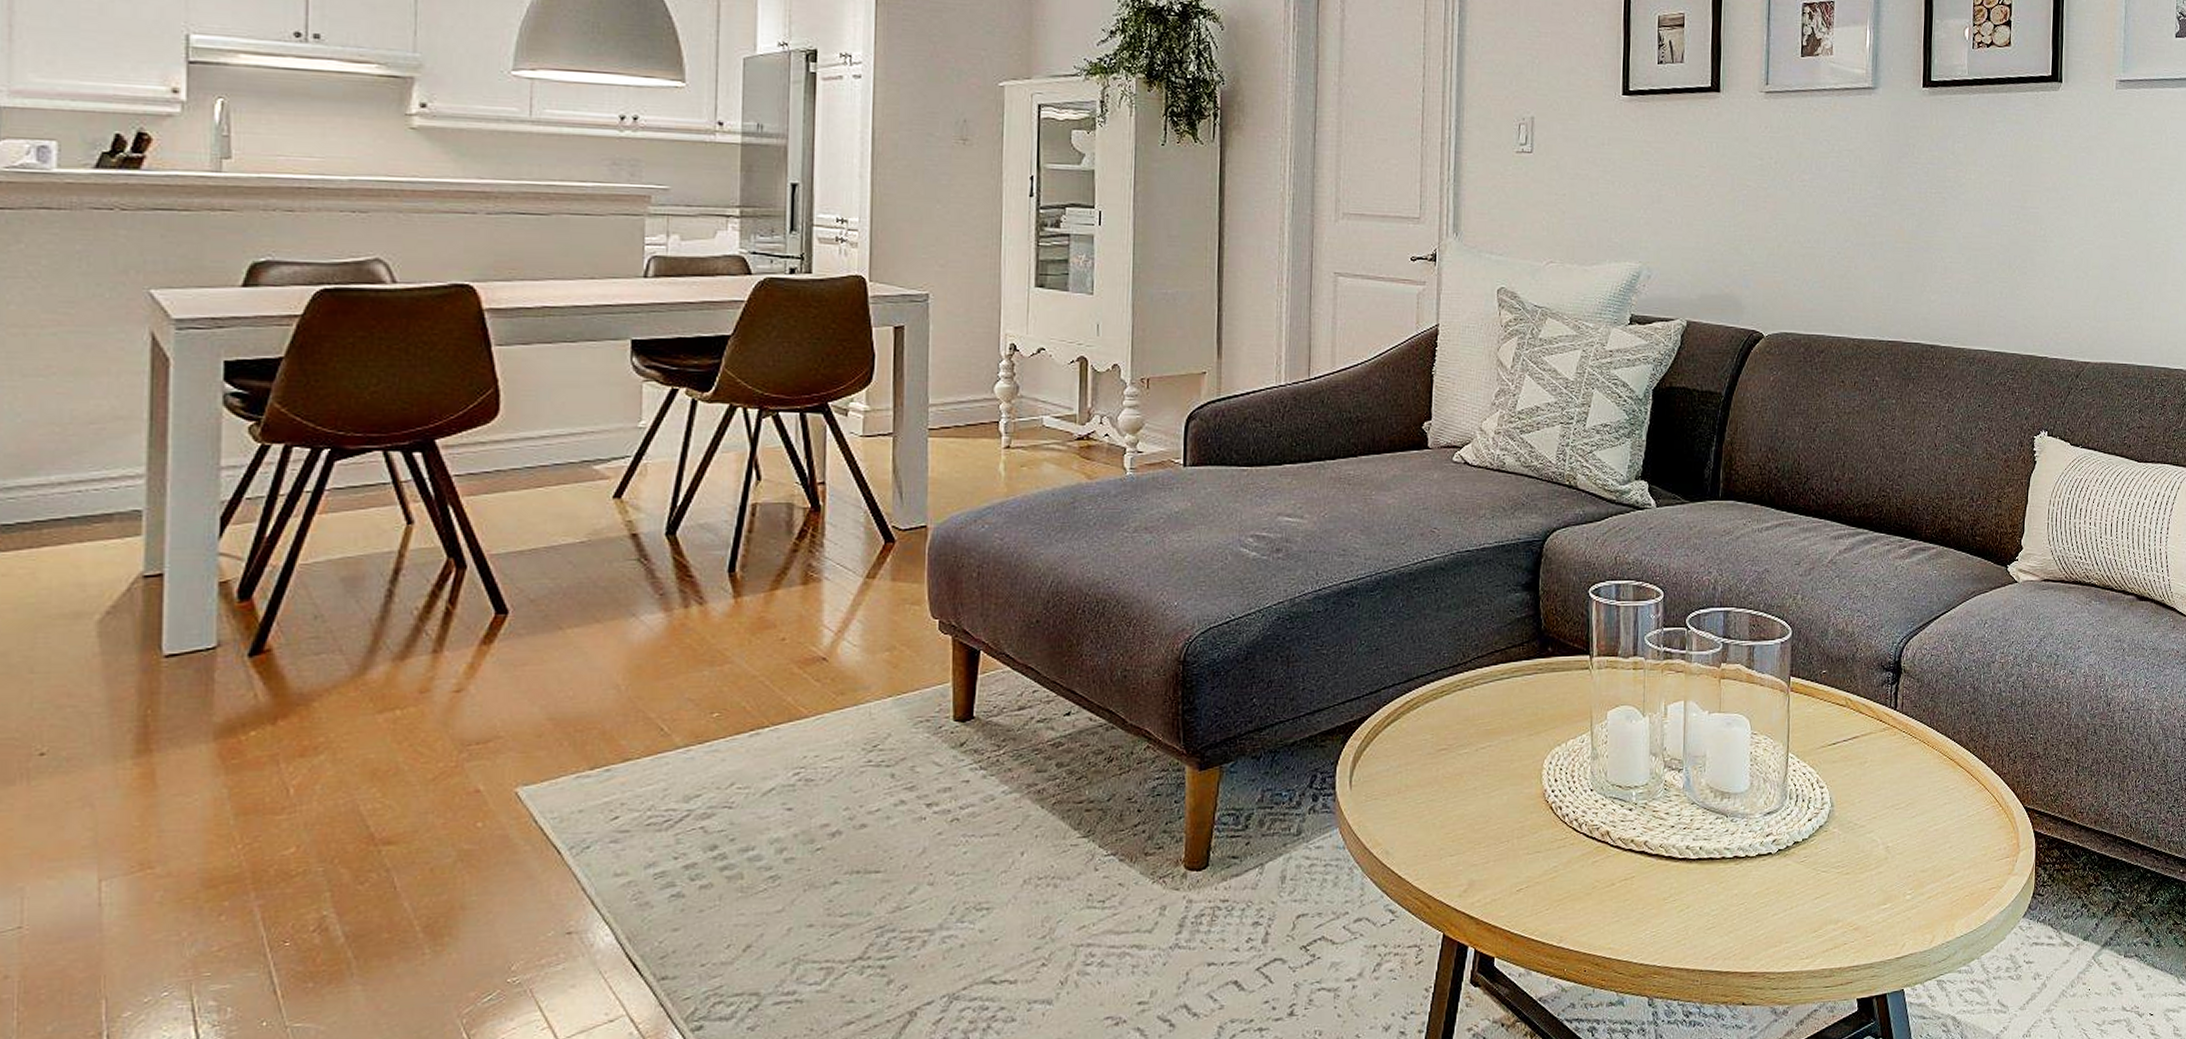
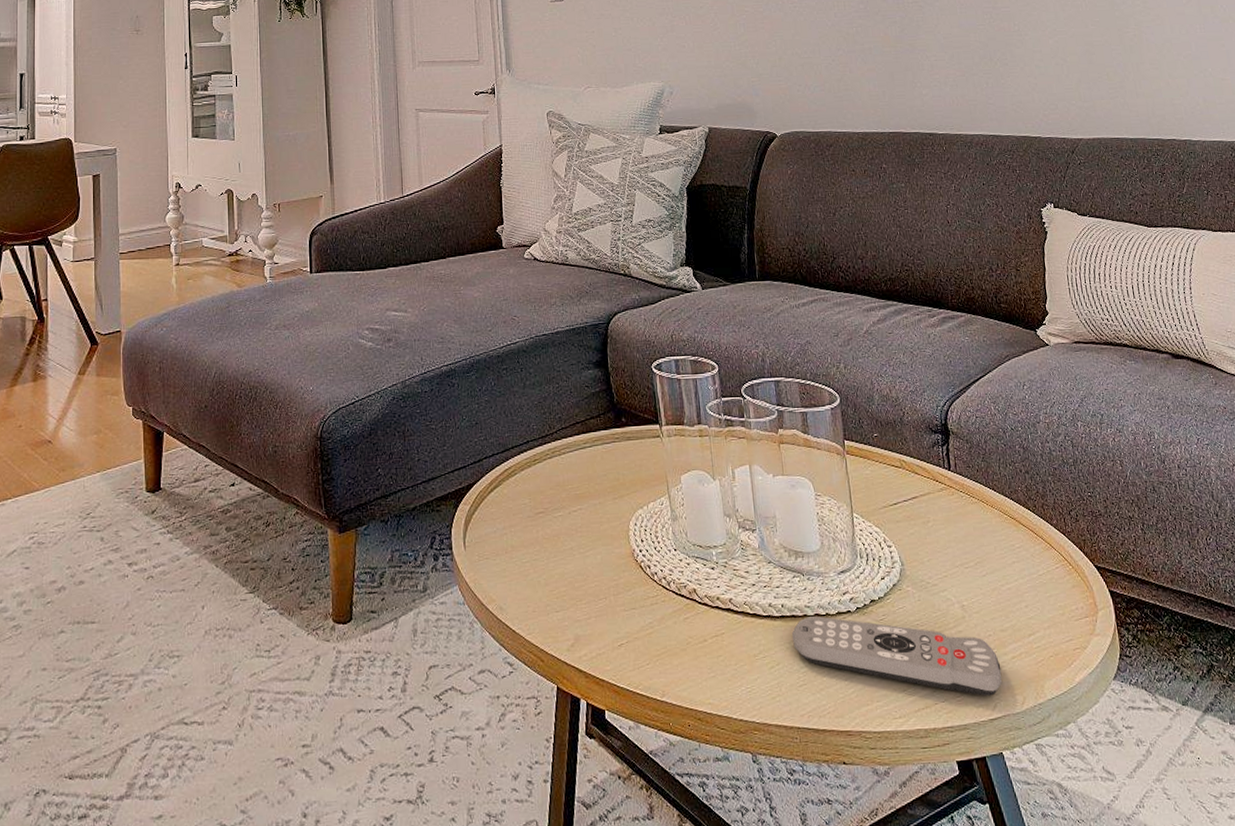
remote control: none [1706,858,1916,936] -> present [791,616,1002,696]

